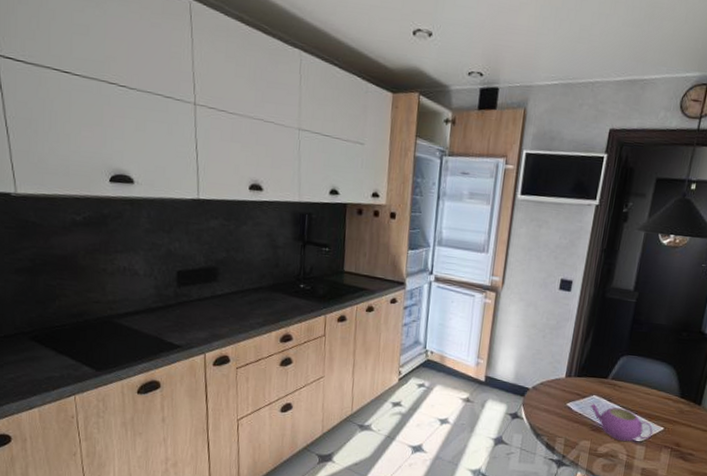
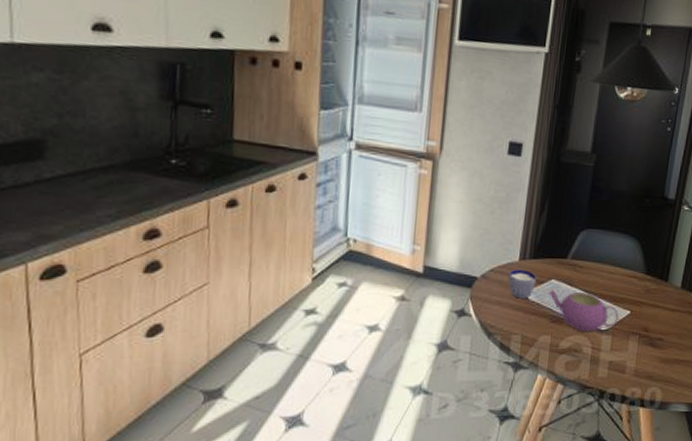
cup: none [555,384,581,409] -> present [508,269,537,299]

